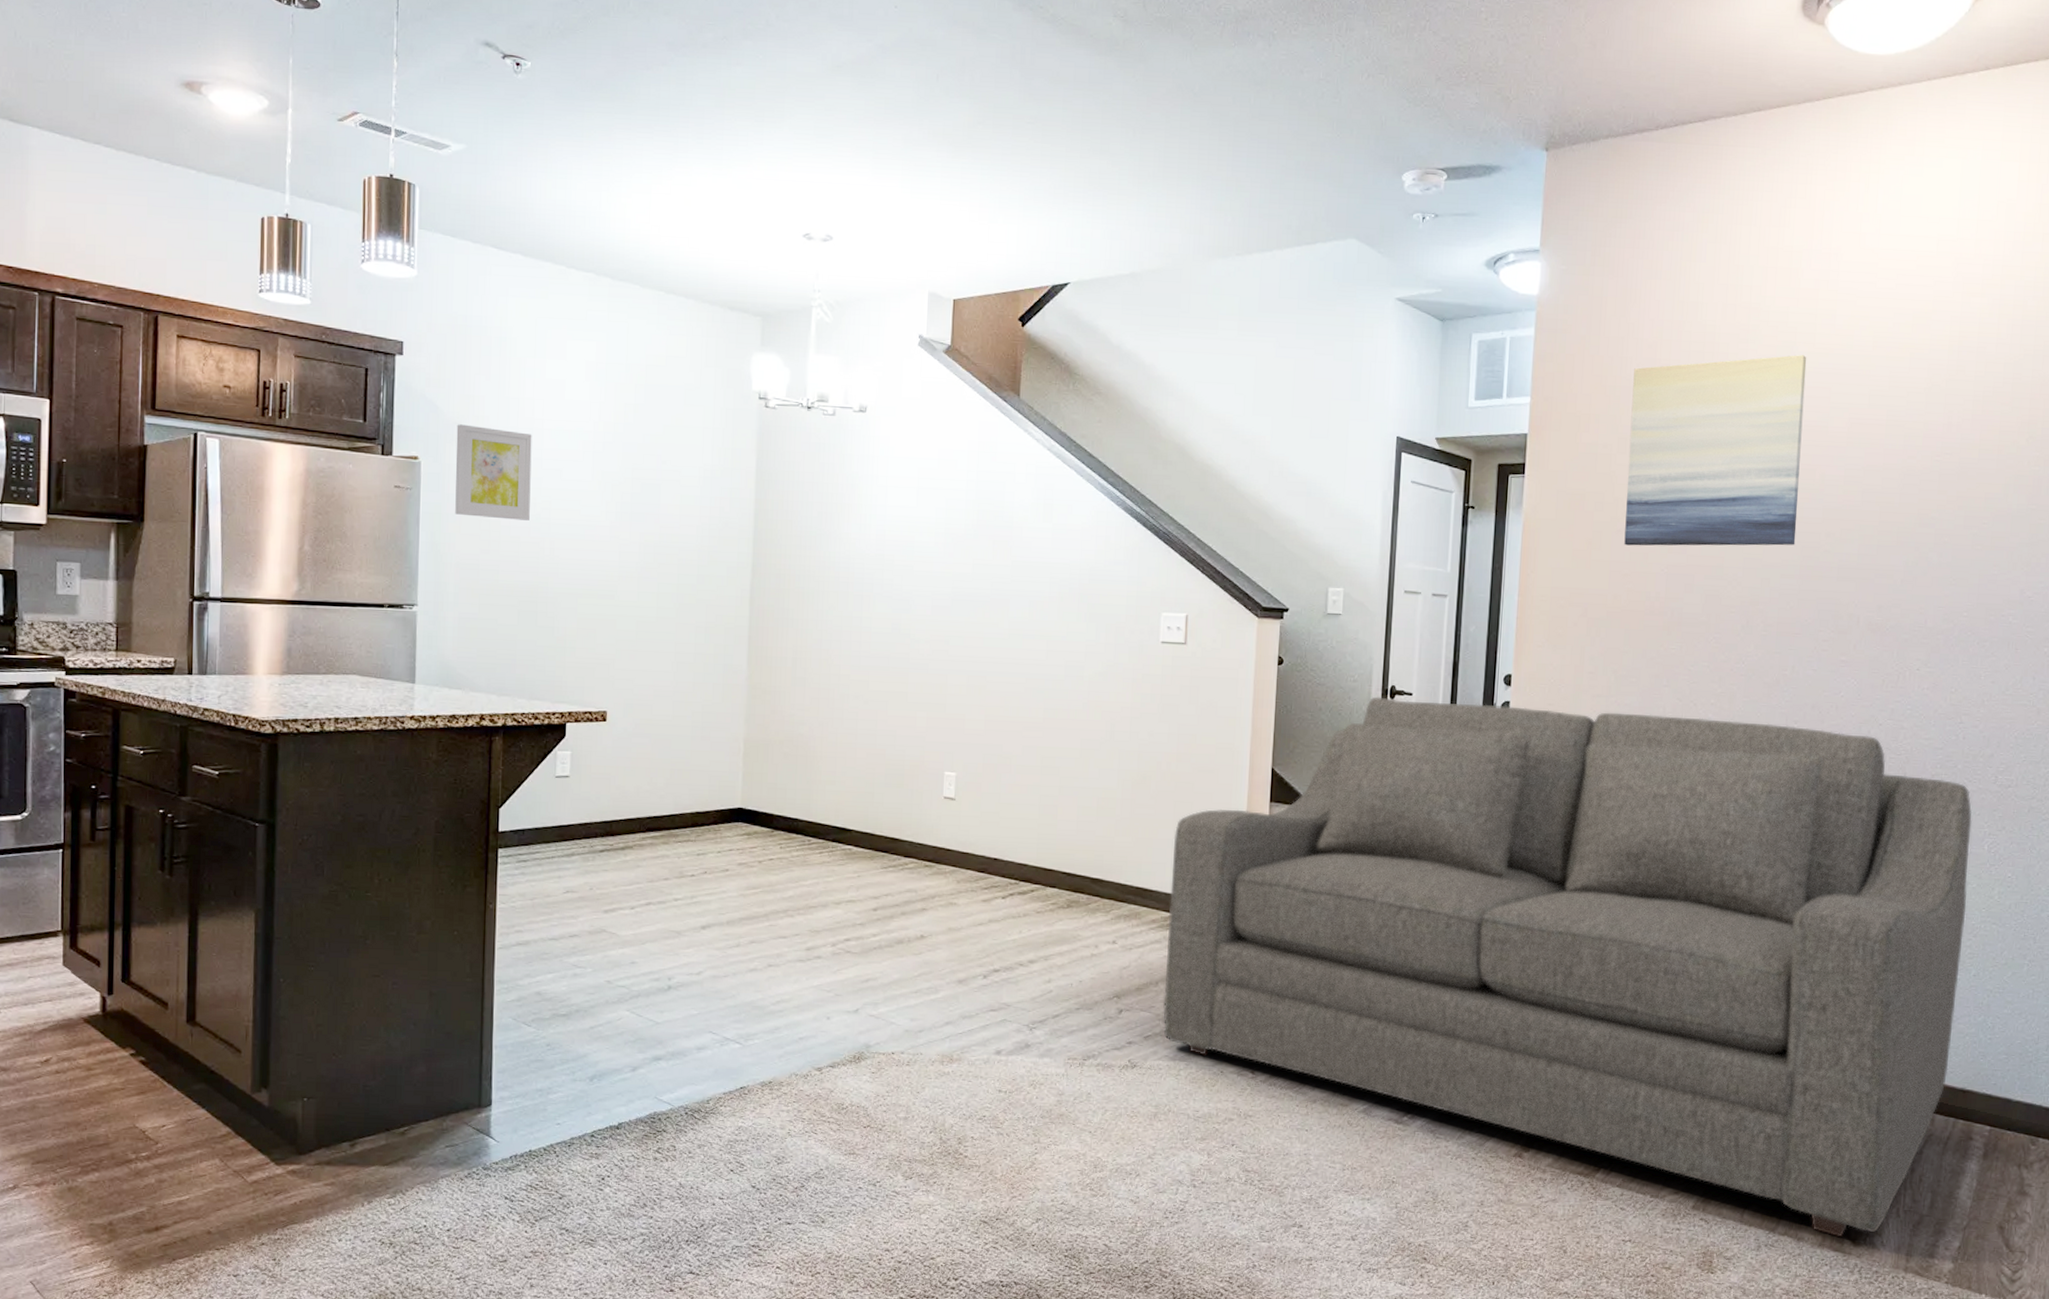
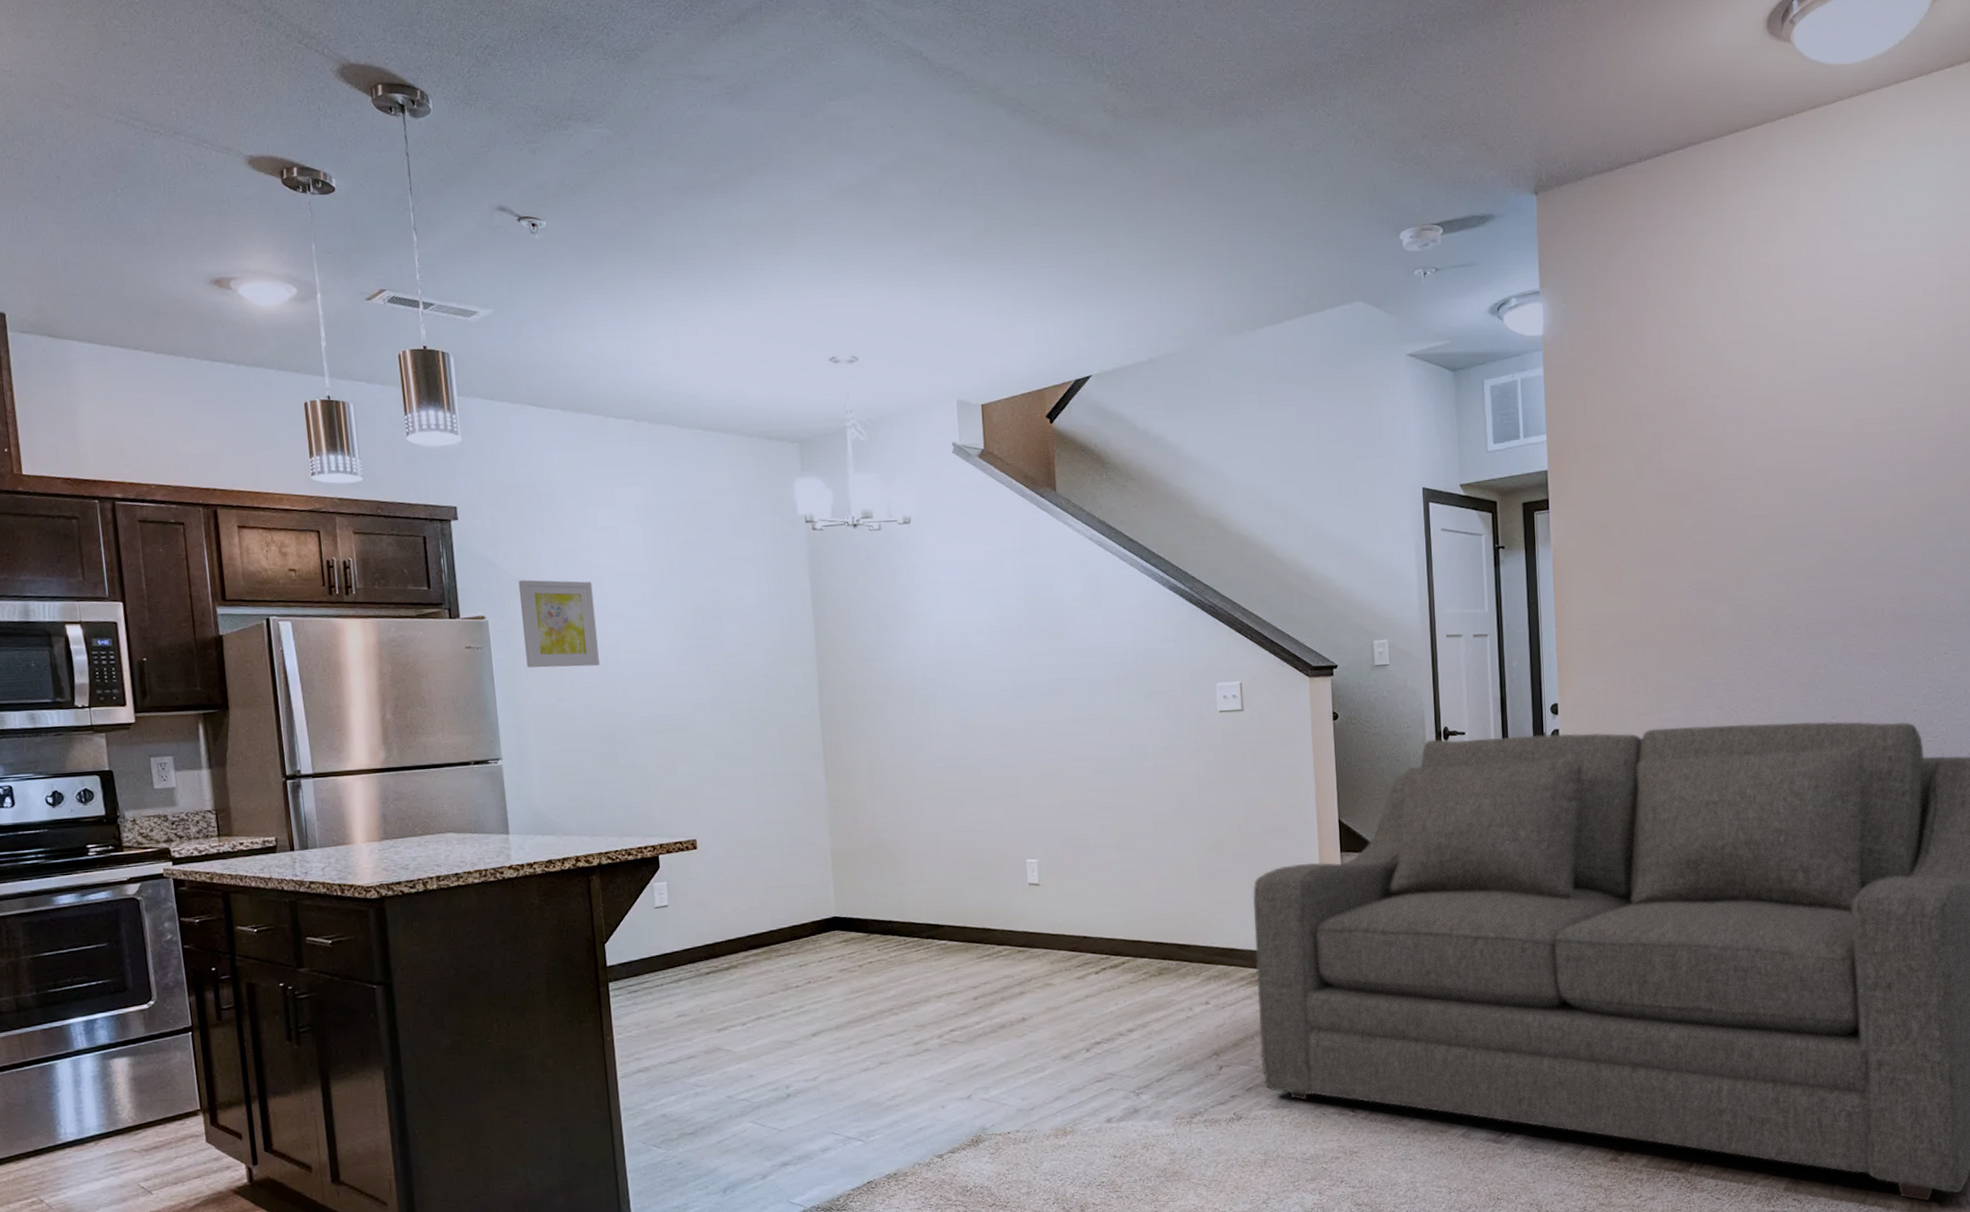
wall art: present [1624,355,1807,546] -> none [1643,364,1815,567]

